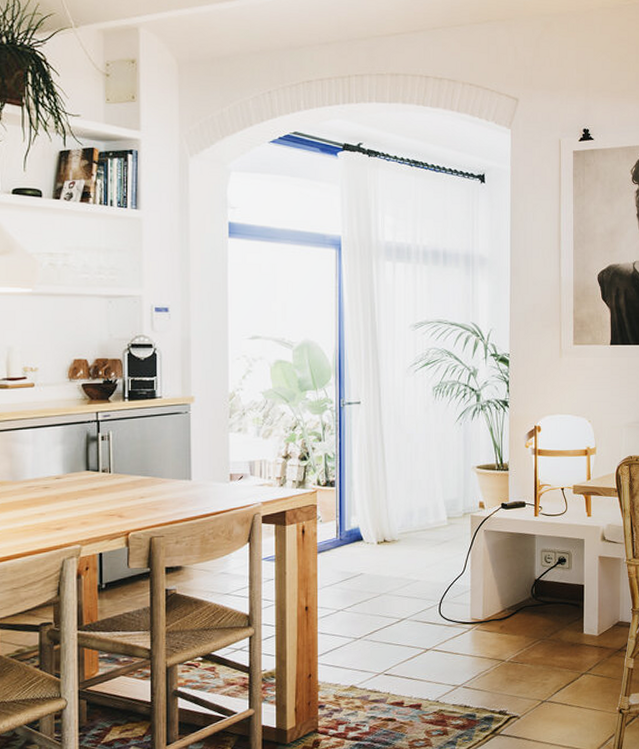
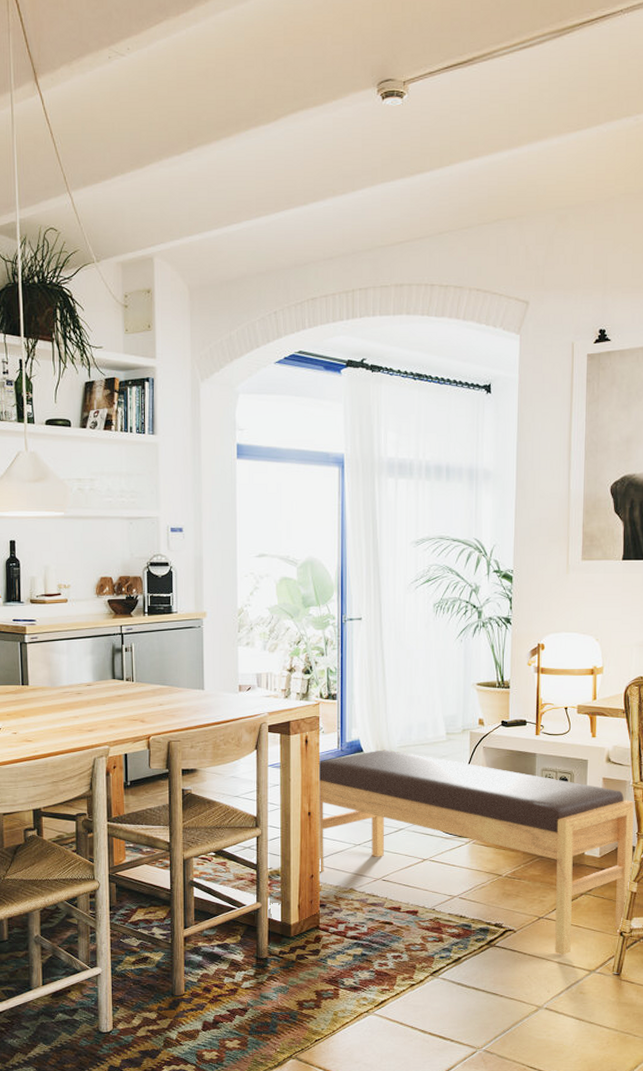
bench: none [315,537,628,738] -> present [317,749,634,956]

